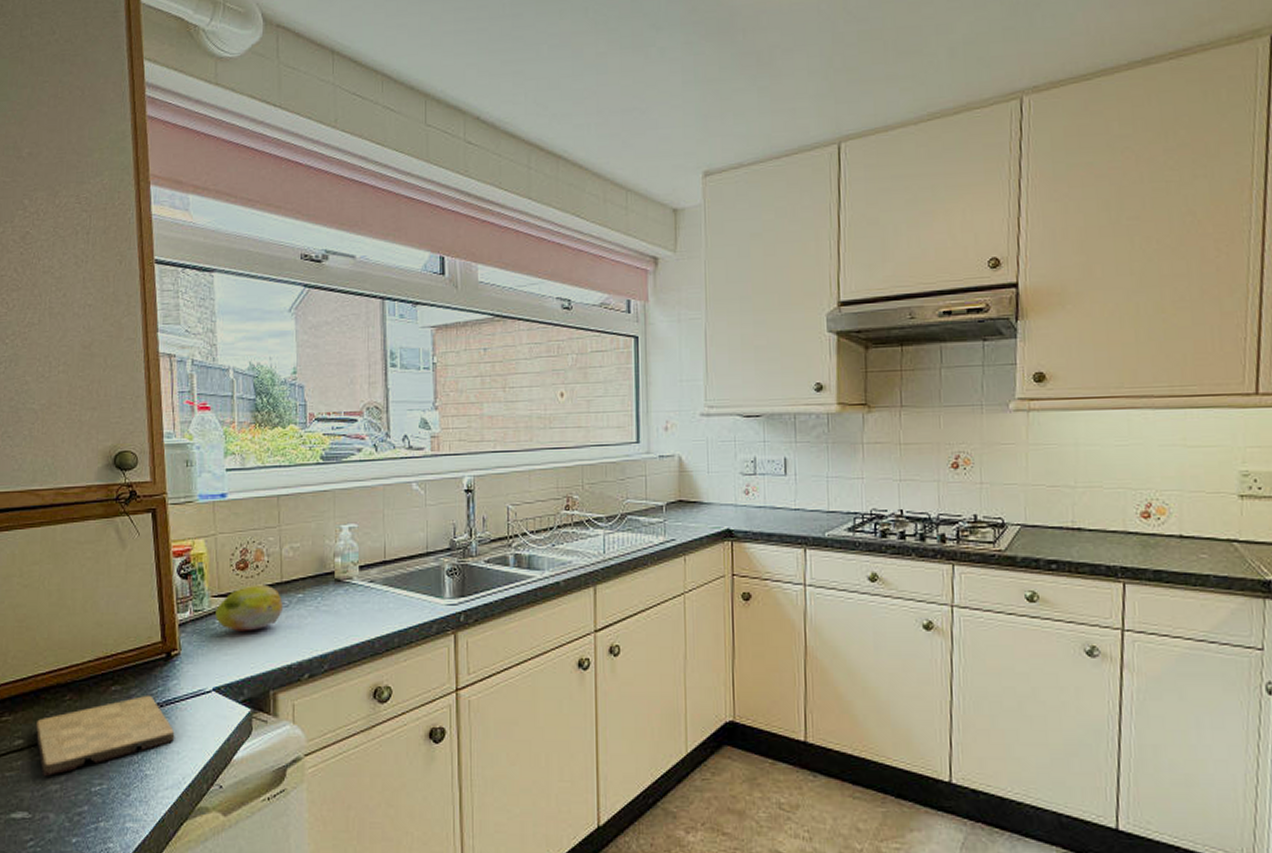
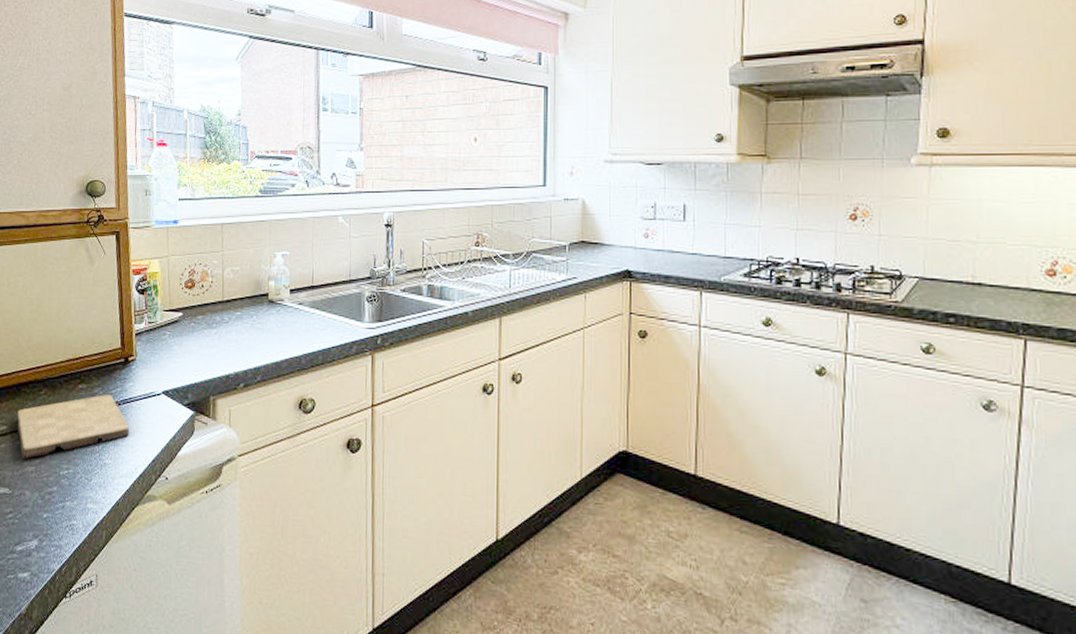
fruit: present [216,584,283,631] -> none [166,302,223,343]

